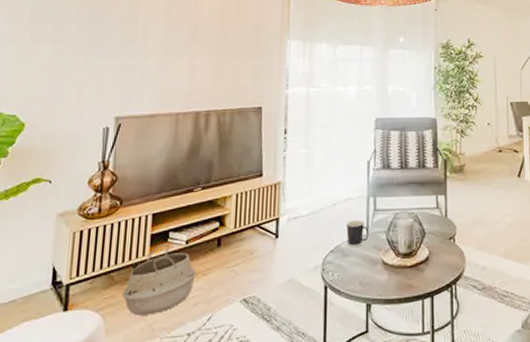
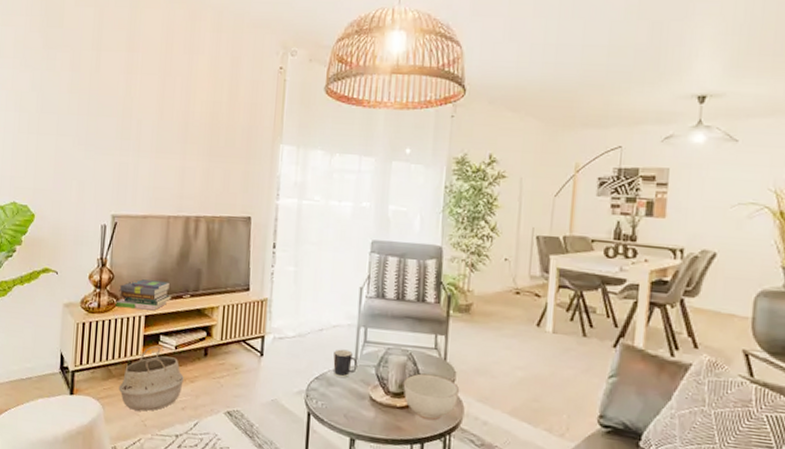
books: none [119,177,181,210] -> present [115,279,171,311]
bowl: none [411,231,461,274] -> present [403,373,460,420]

